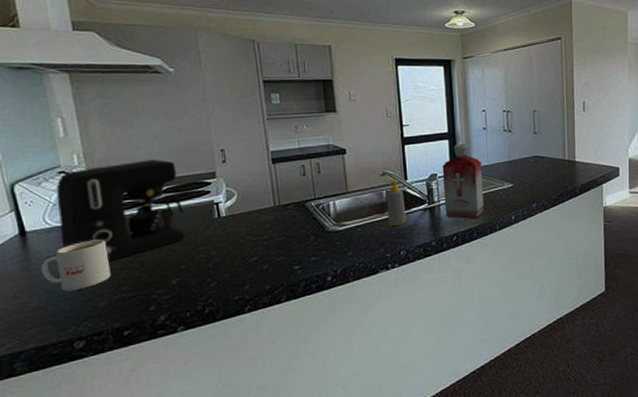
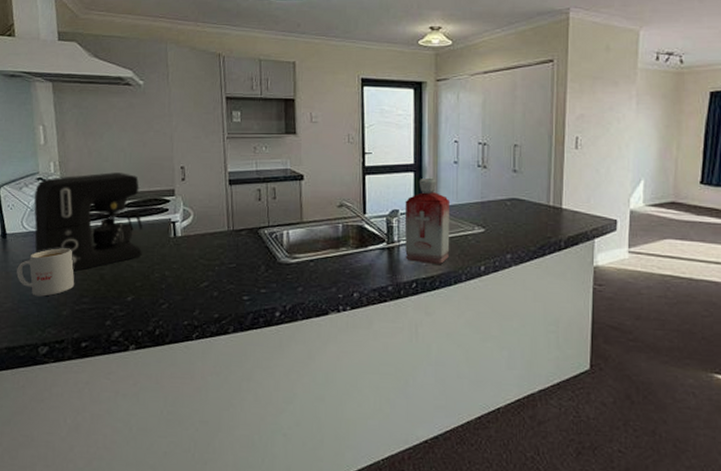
soap bottle: present [385,178,406,226] -> none [342,211,362,264]

